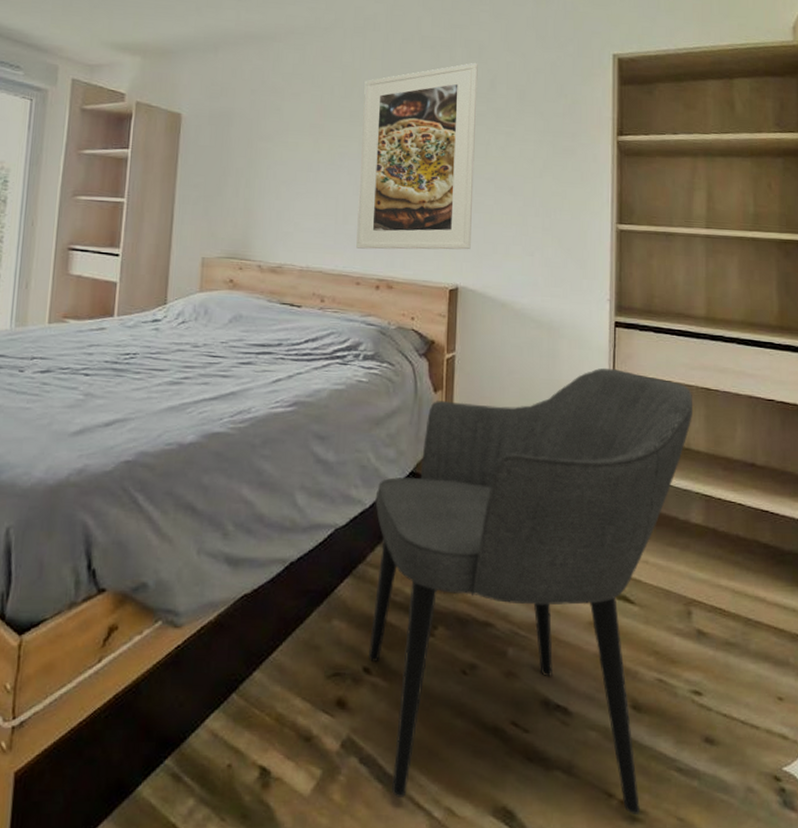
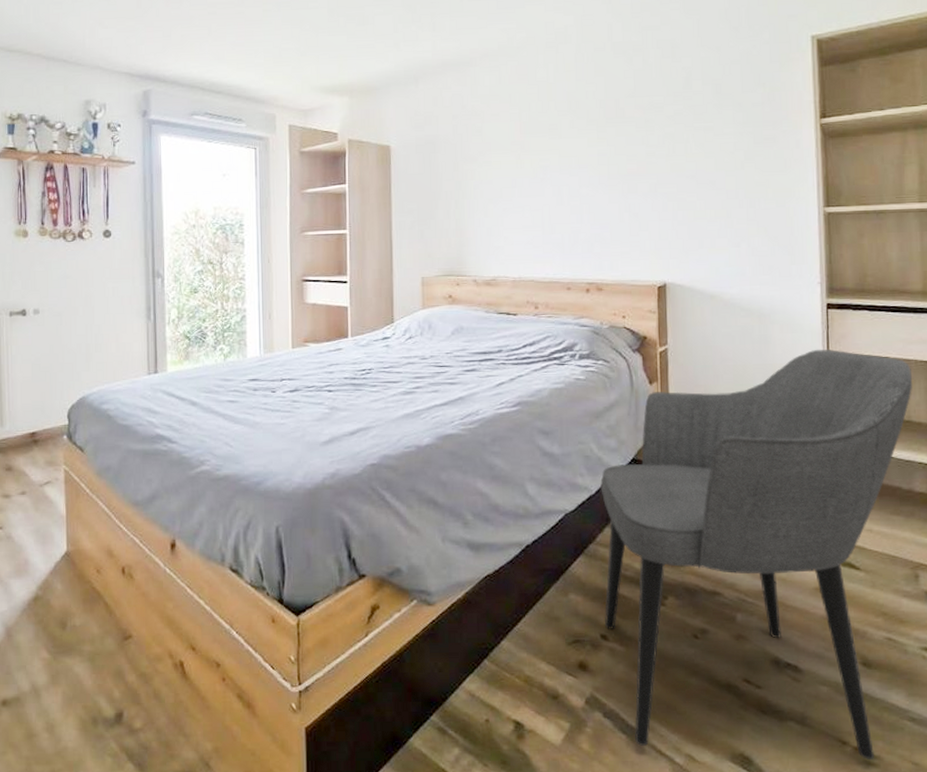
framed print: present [356,62,478,250] -> none [560,62,676,256]

